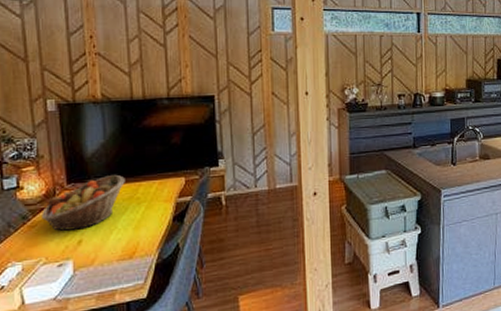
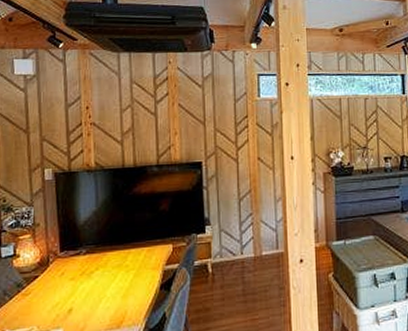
fruit basket: present [42,174,125,231] -> none [35,242,115,299]

